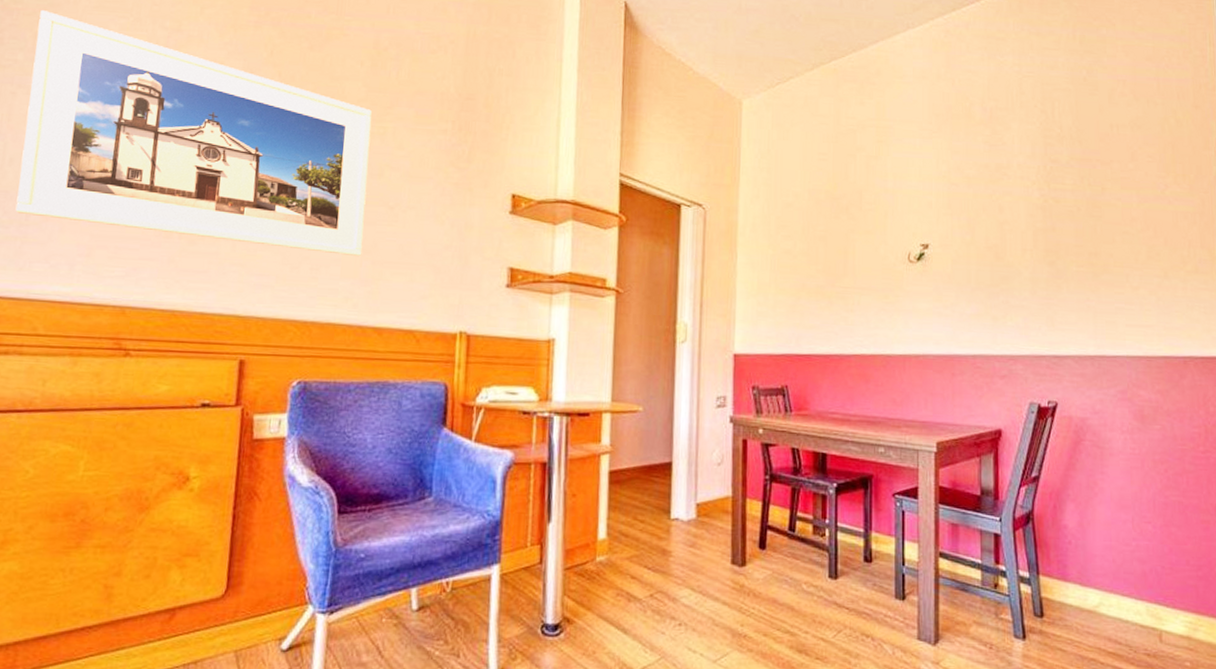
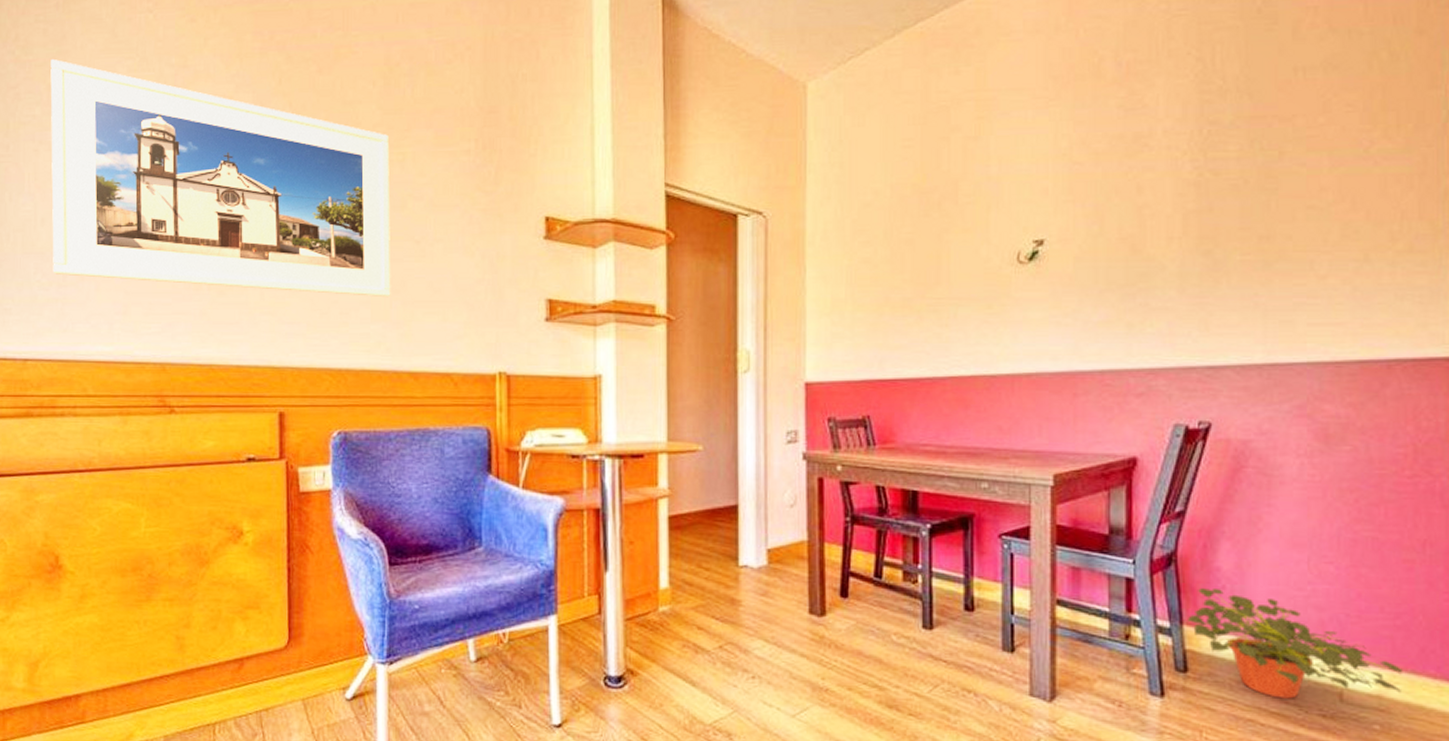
potted plant: none [1043,543,1205,640] -> present [1188,588,1403,699]

